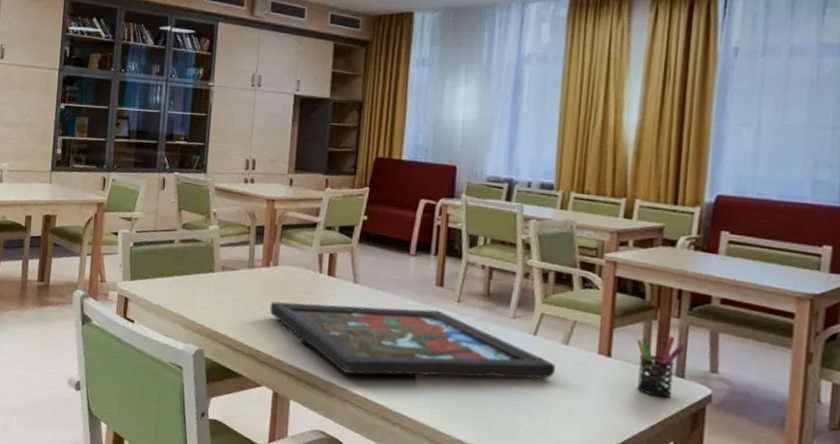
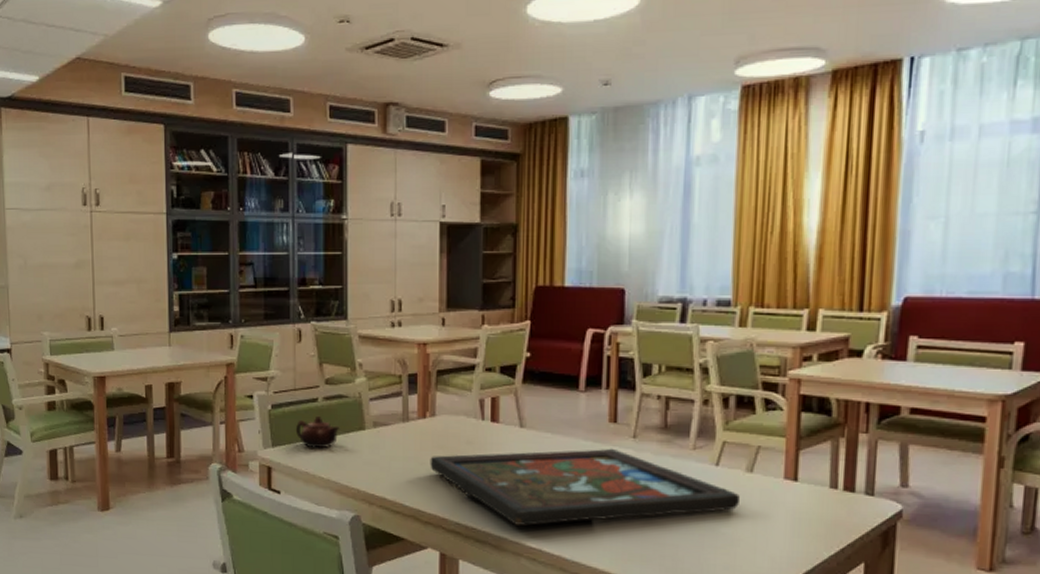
teapot: none [152,255,192,286] -> present [295,415,340,449]
pen holder: present [637,335,685,398] -> none [824,452,874,519]

